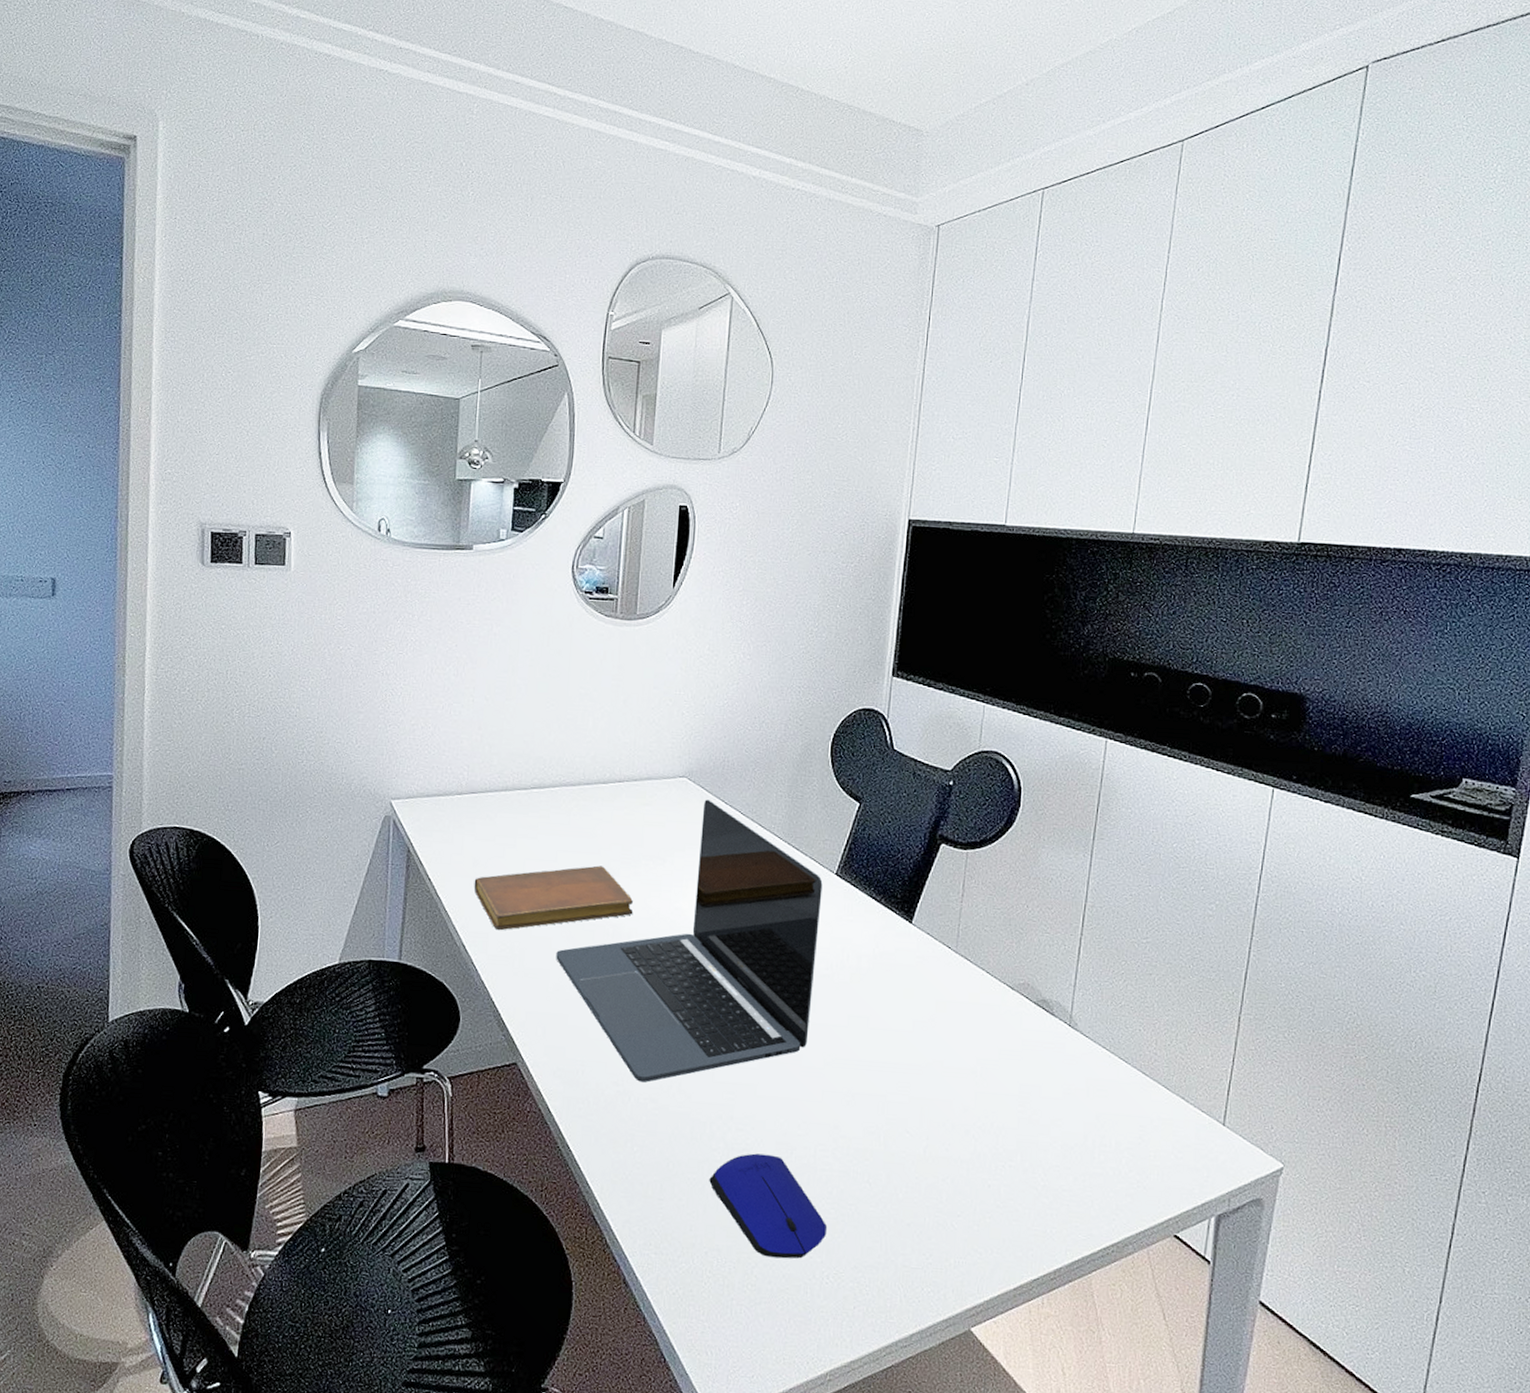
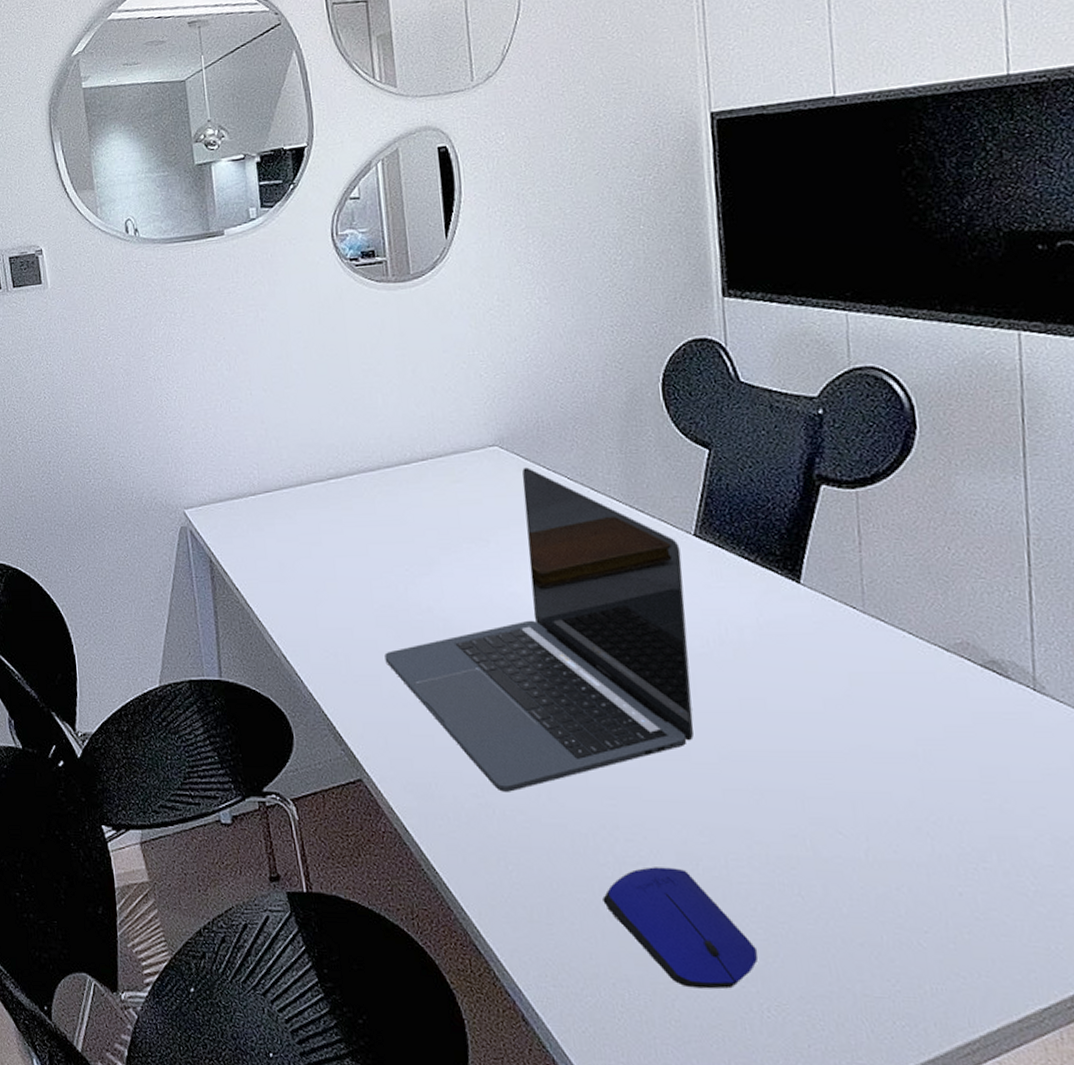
notebook: present [474,865,633,931] -> none [283,555,463,637]

